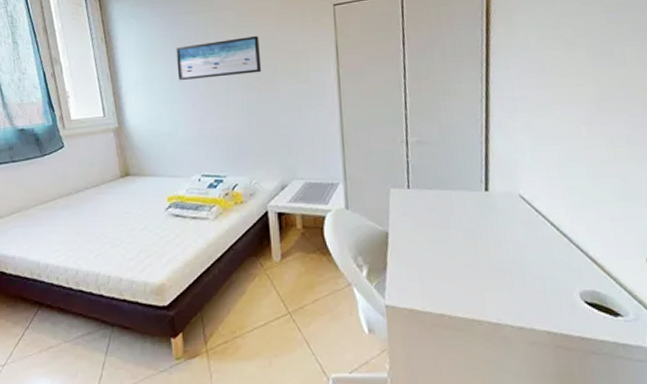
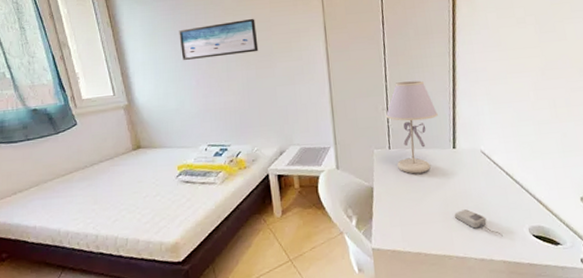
table lamp: none [404,109,467,219] -> present [385,80,438,174]
computer mouse: none [485,265,547,301] -> present [454,209,503,237]

